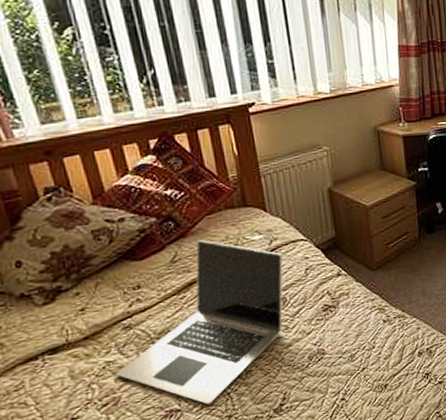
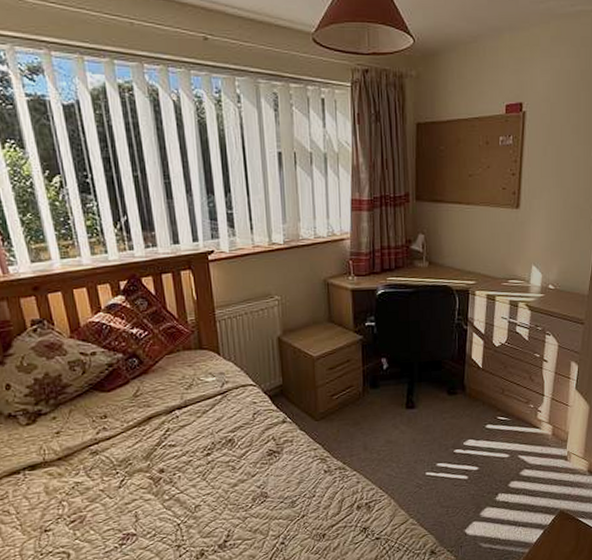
laptop: present [115,239,283,405] -> none [82,377,233,533]

